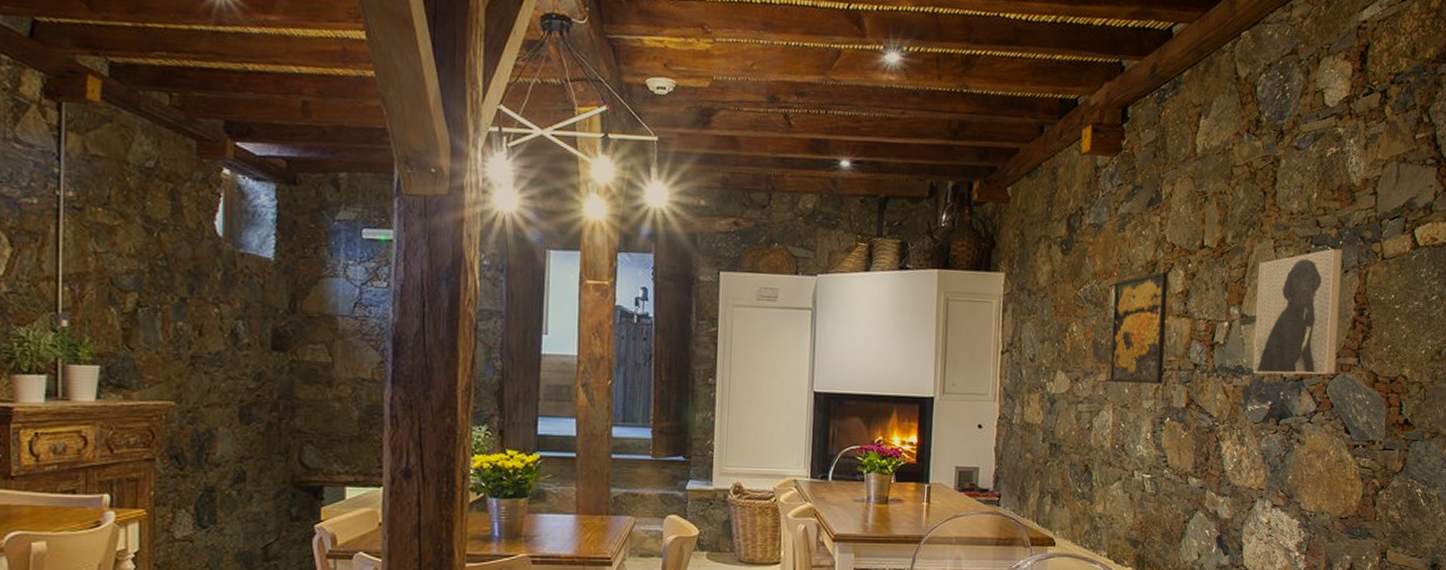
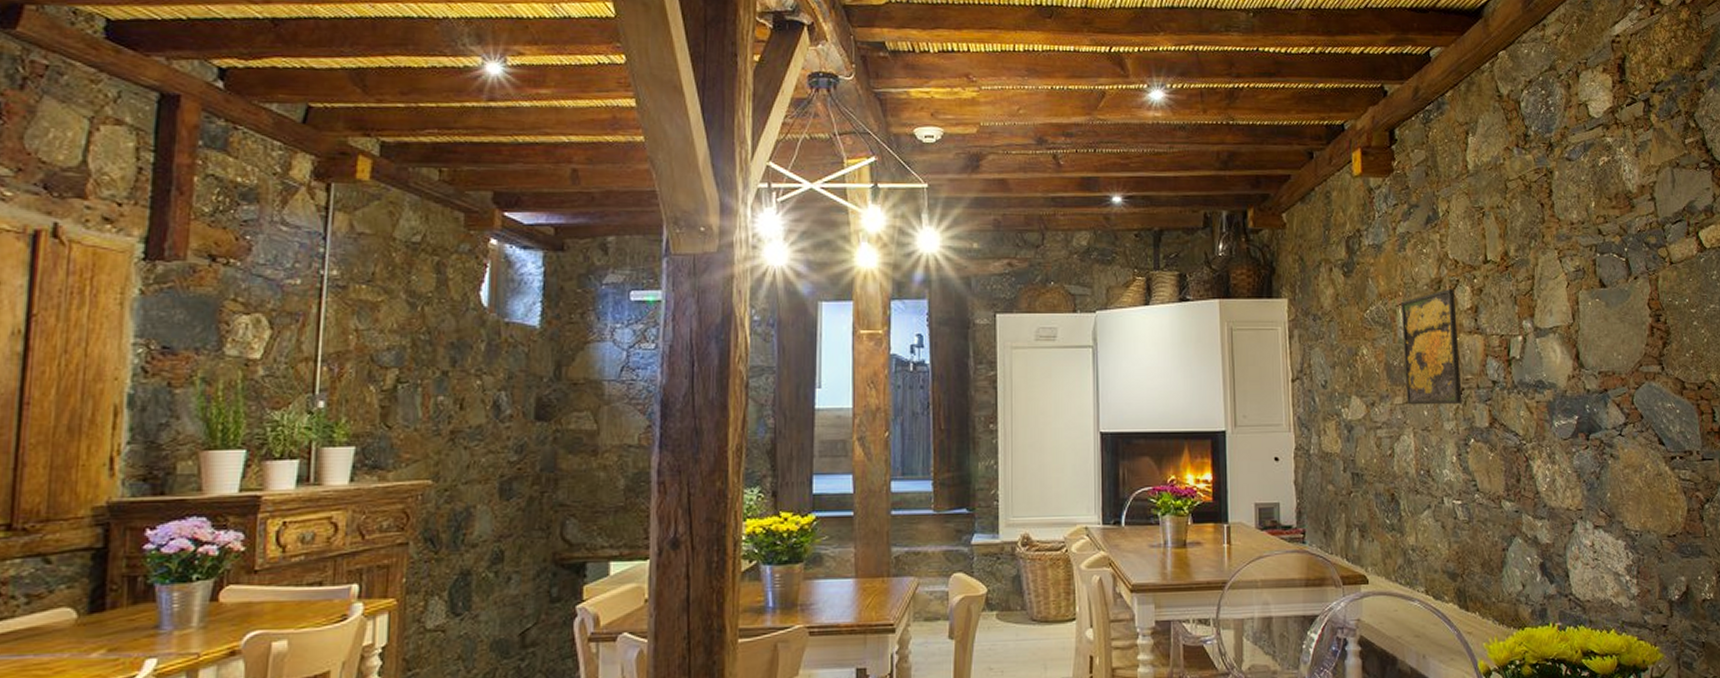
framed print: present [1252,248,1344,375] -> none [1545,255,1641,387]

